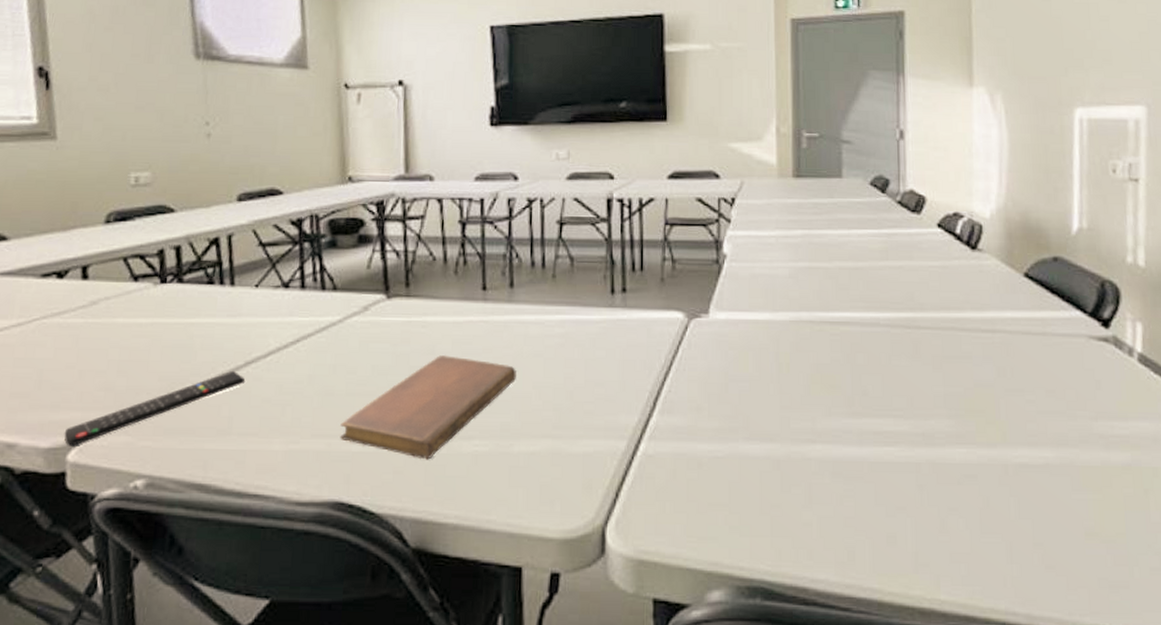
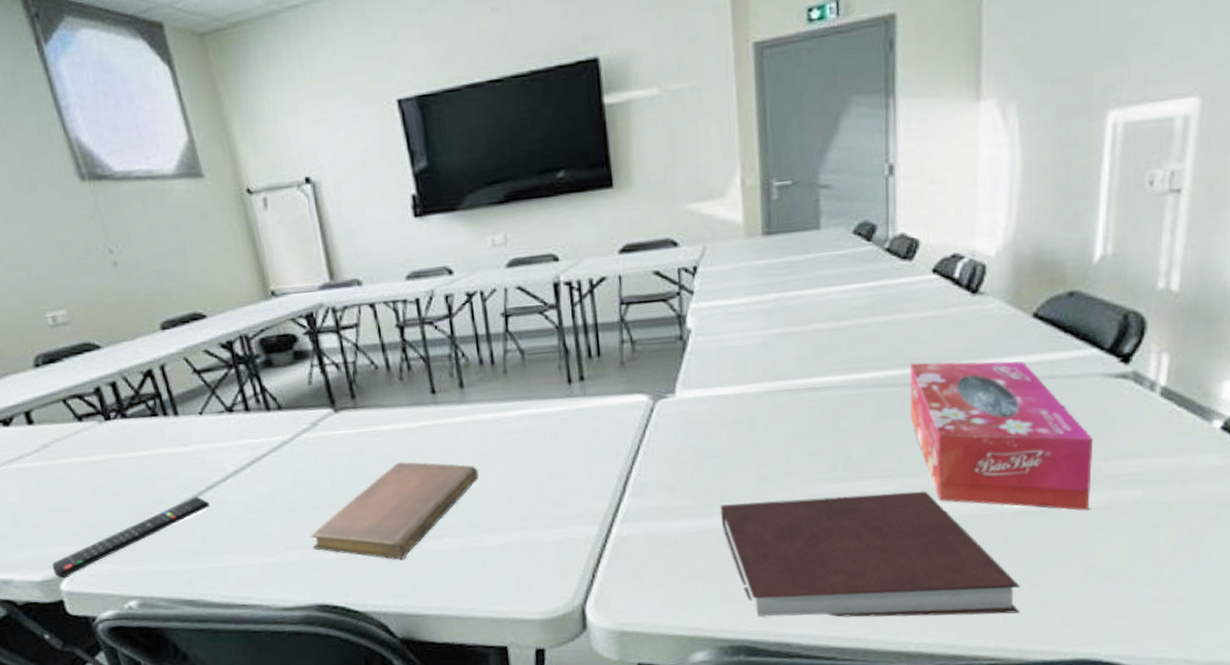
notebook: none [744,430,1027,573] -> present [720,491,1021,618]
tissue box: none [919,308,1085,470] -> present [909,361,1094,511]

